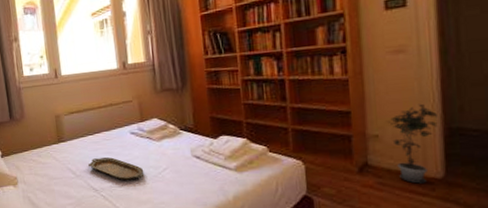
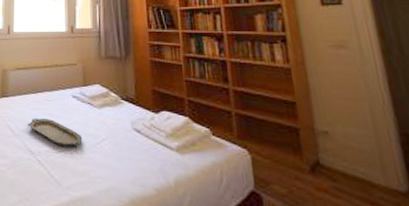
potted plant: present [387,103,439,184] -> none [336,103,393,196]

